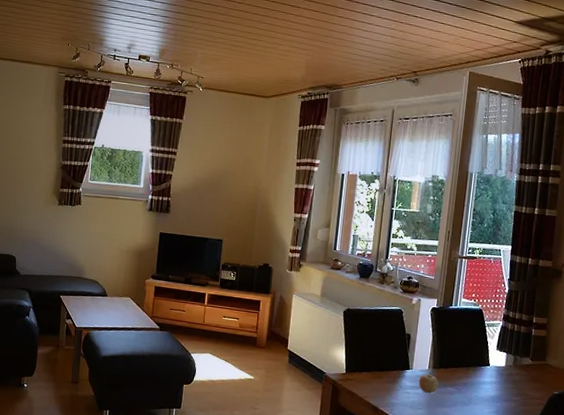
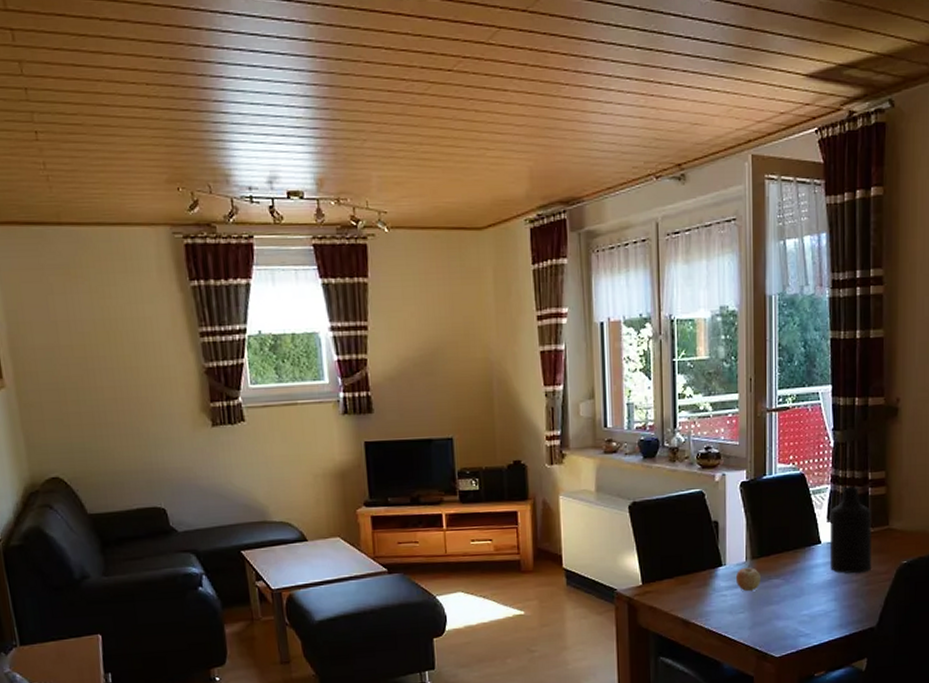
bottle: none [495,324,533,395] -> present [830,486,871,574]

